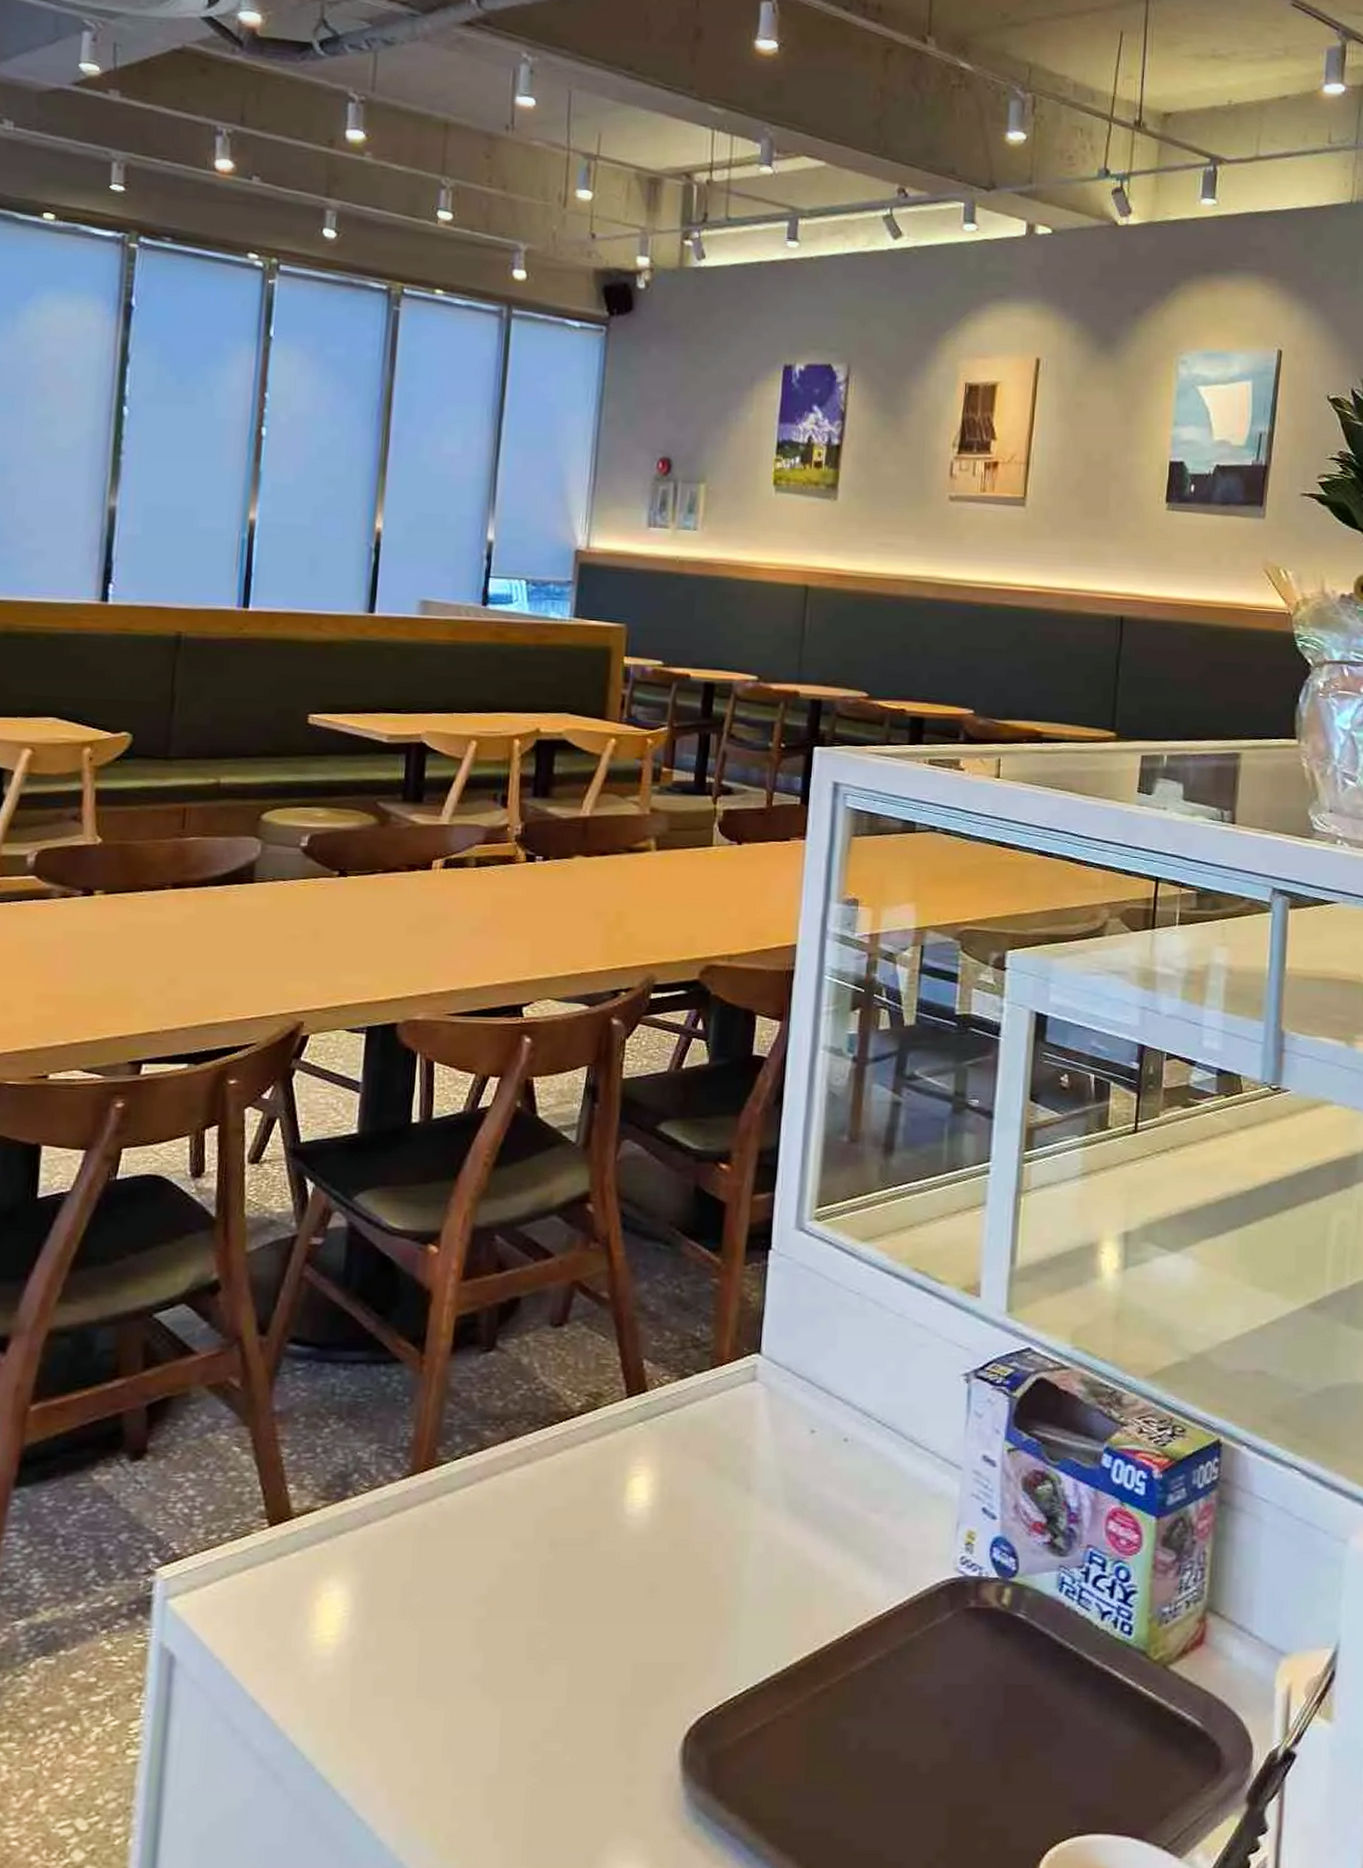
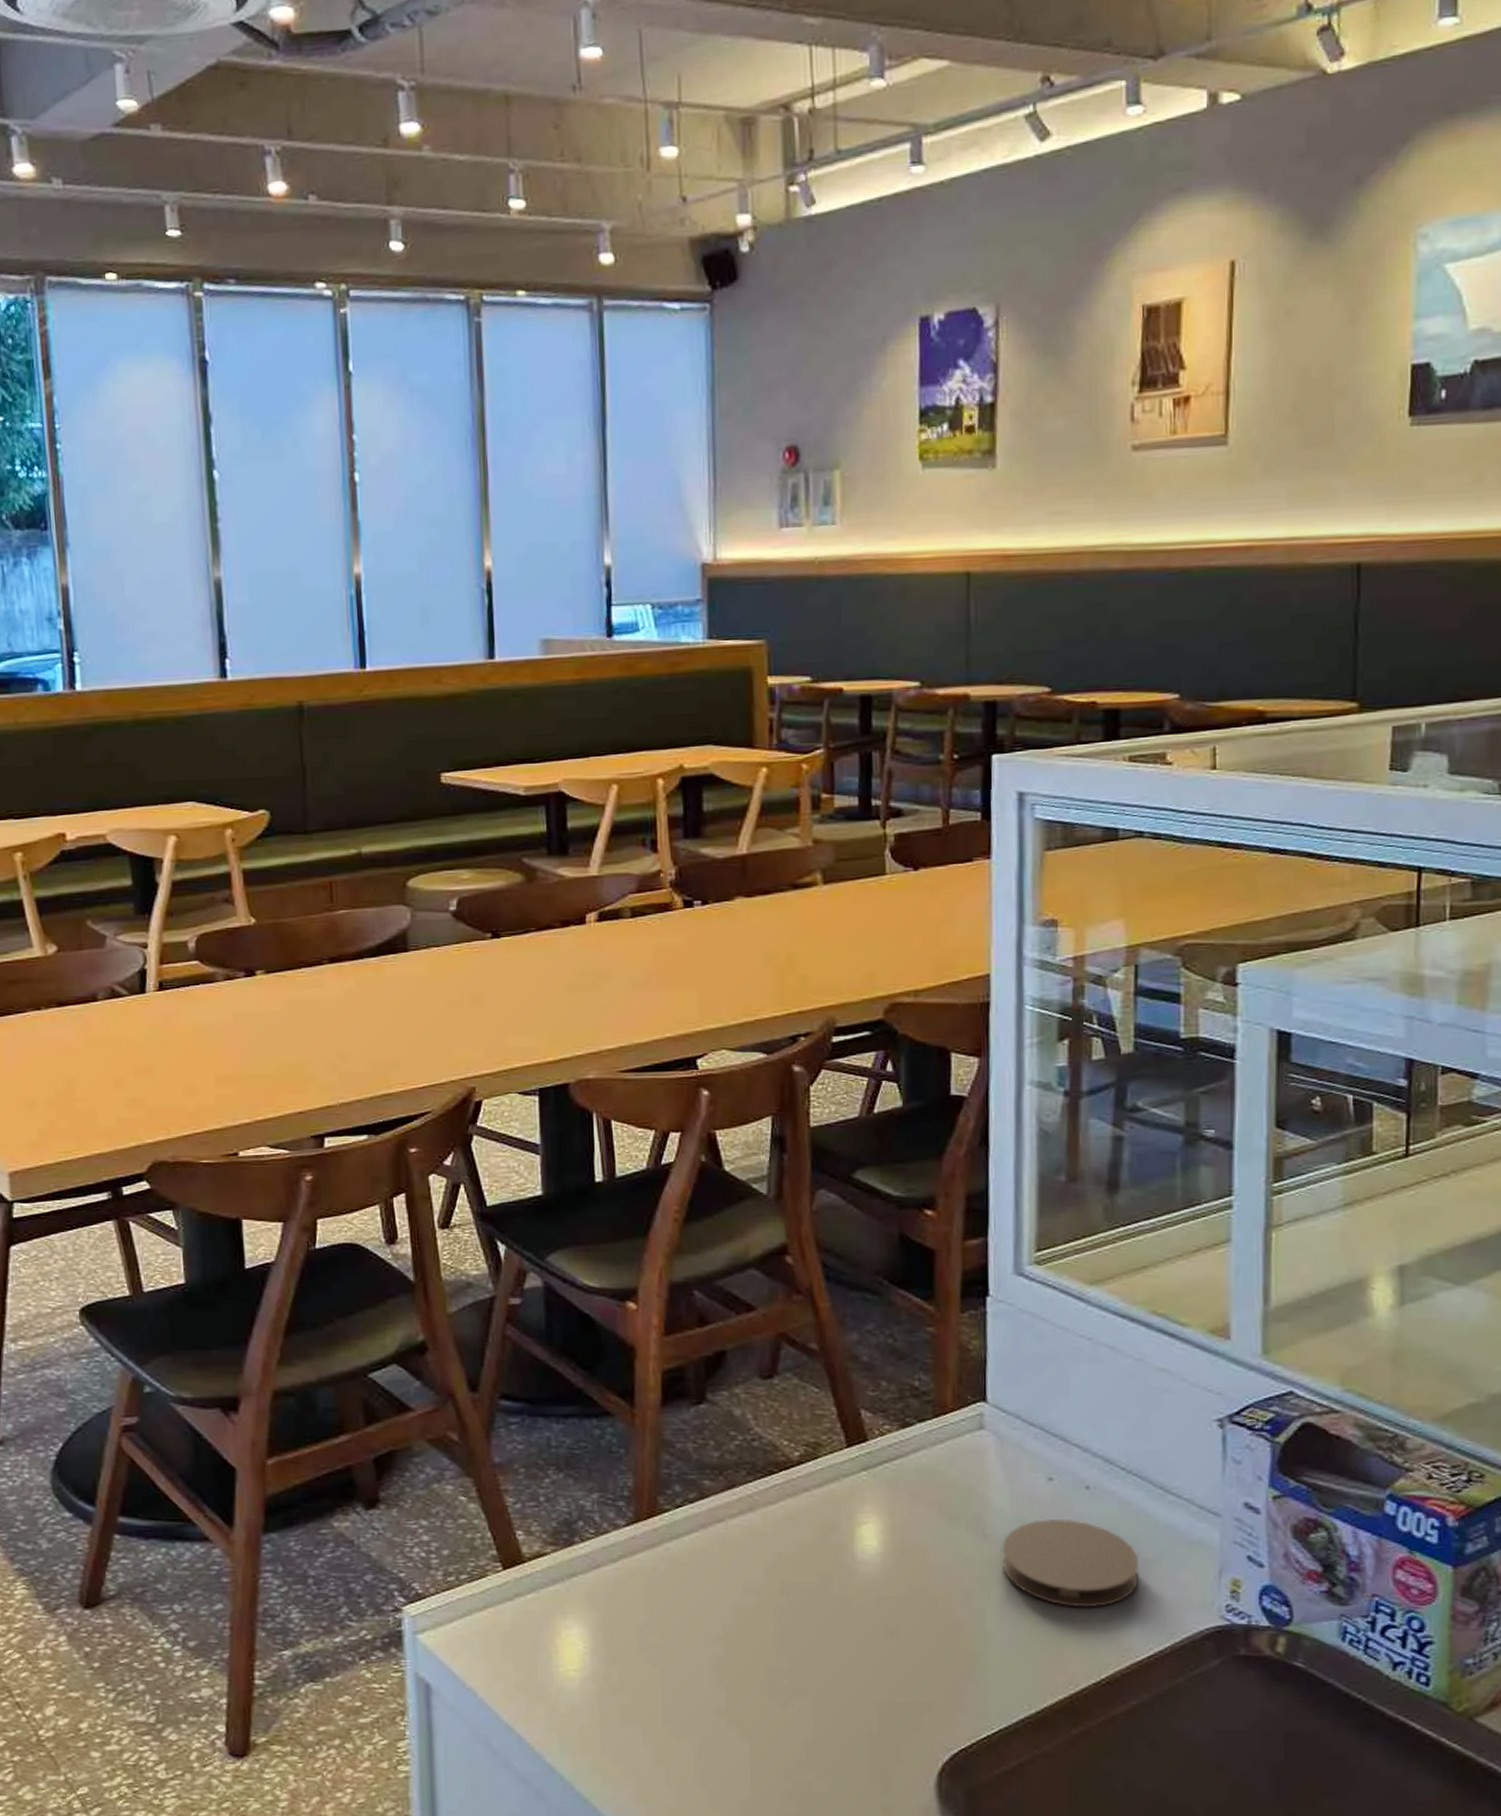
coaster: none [762,1471,886,1562] -> present [1002,1518,1139,1608]

